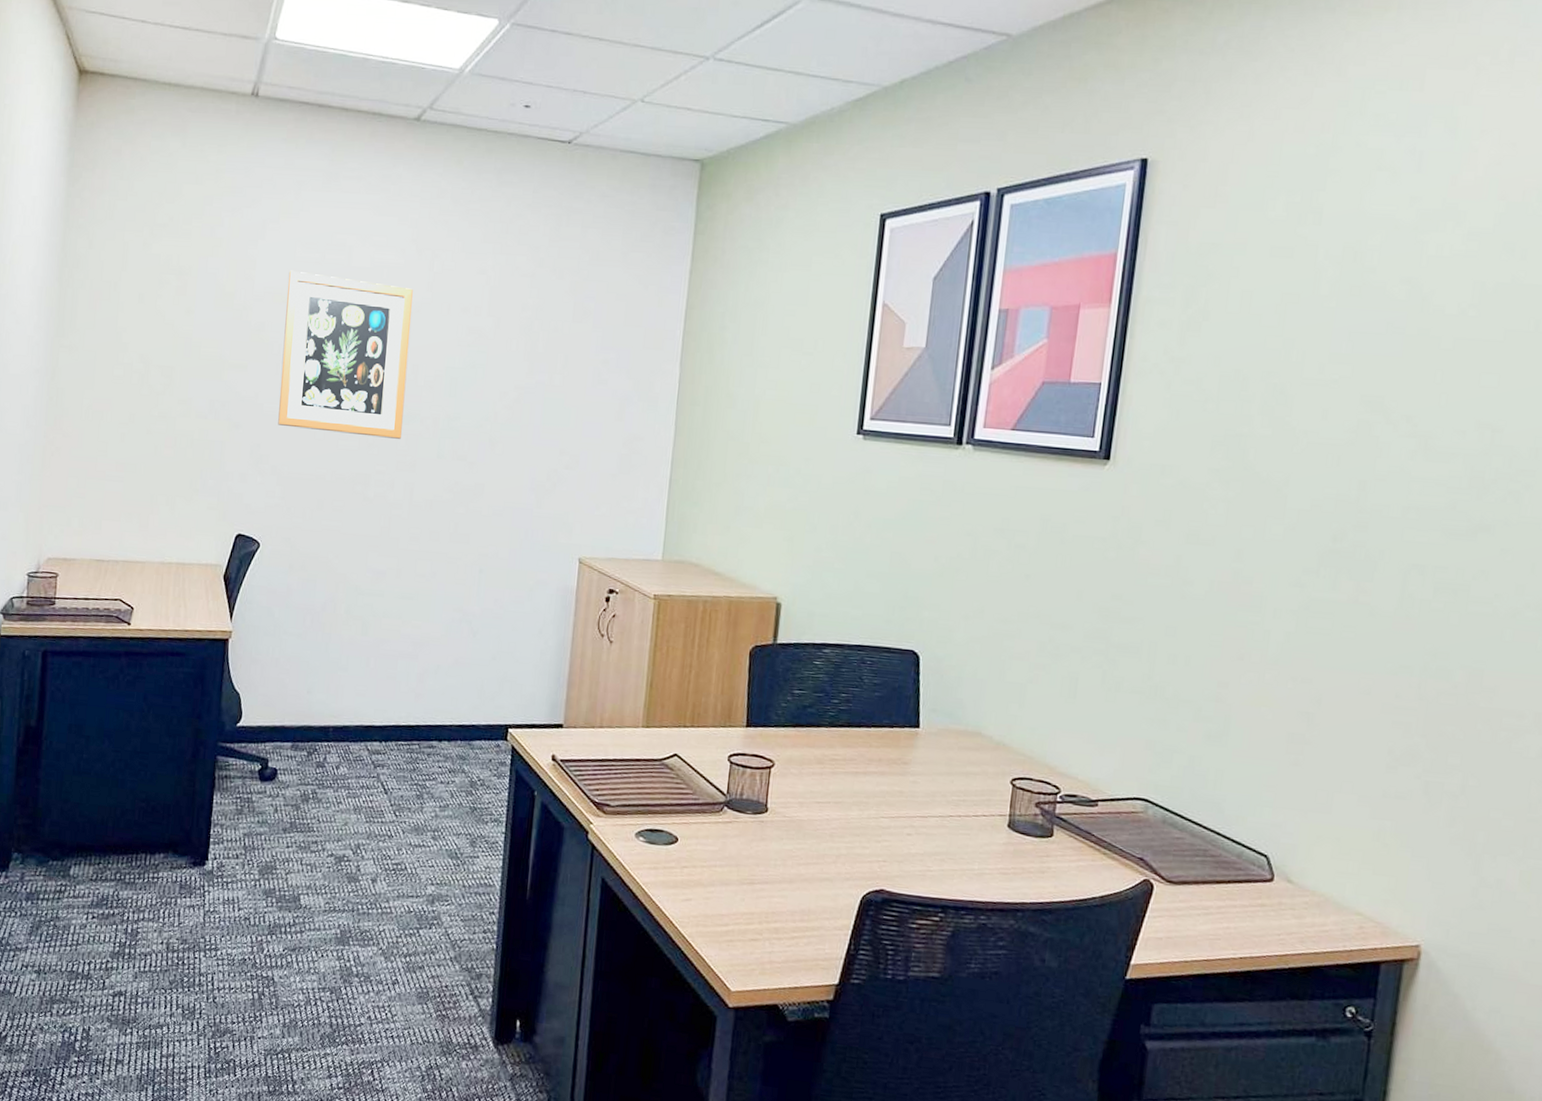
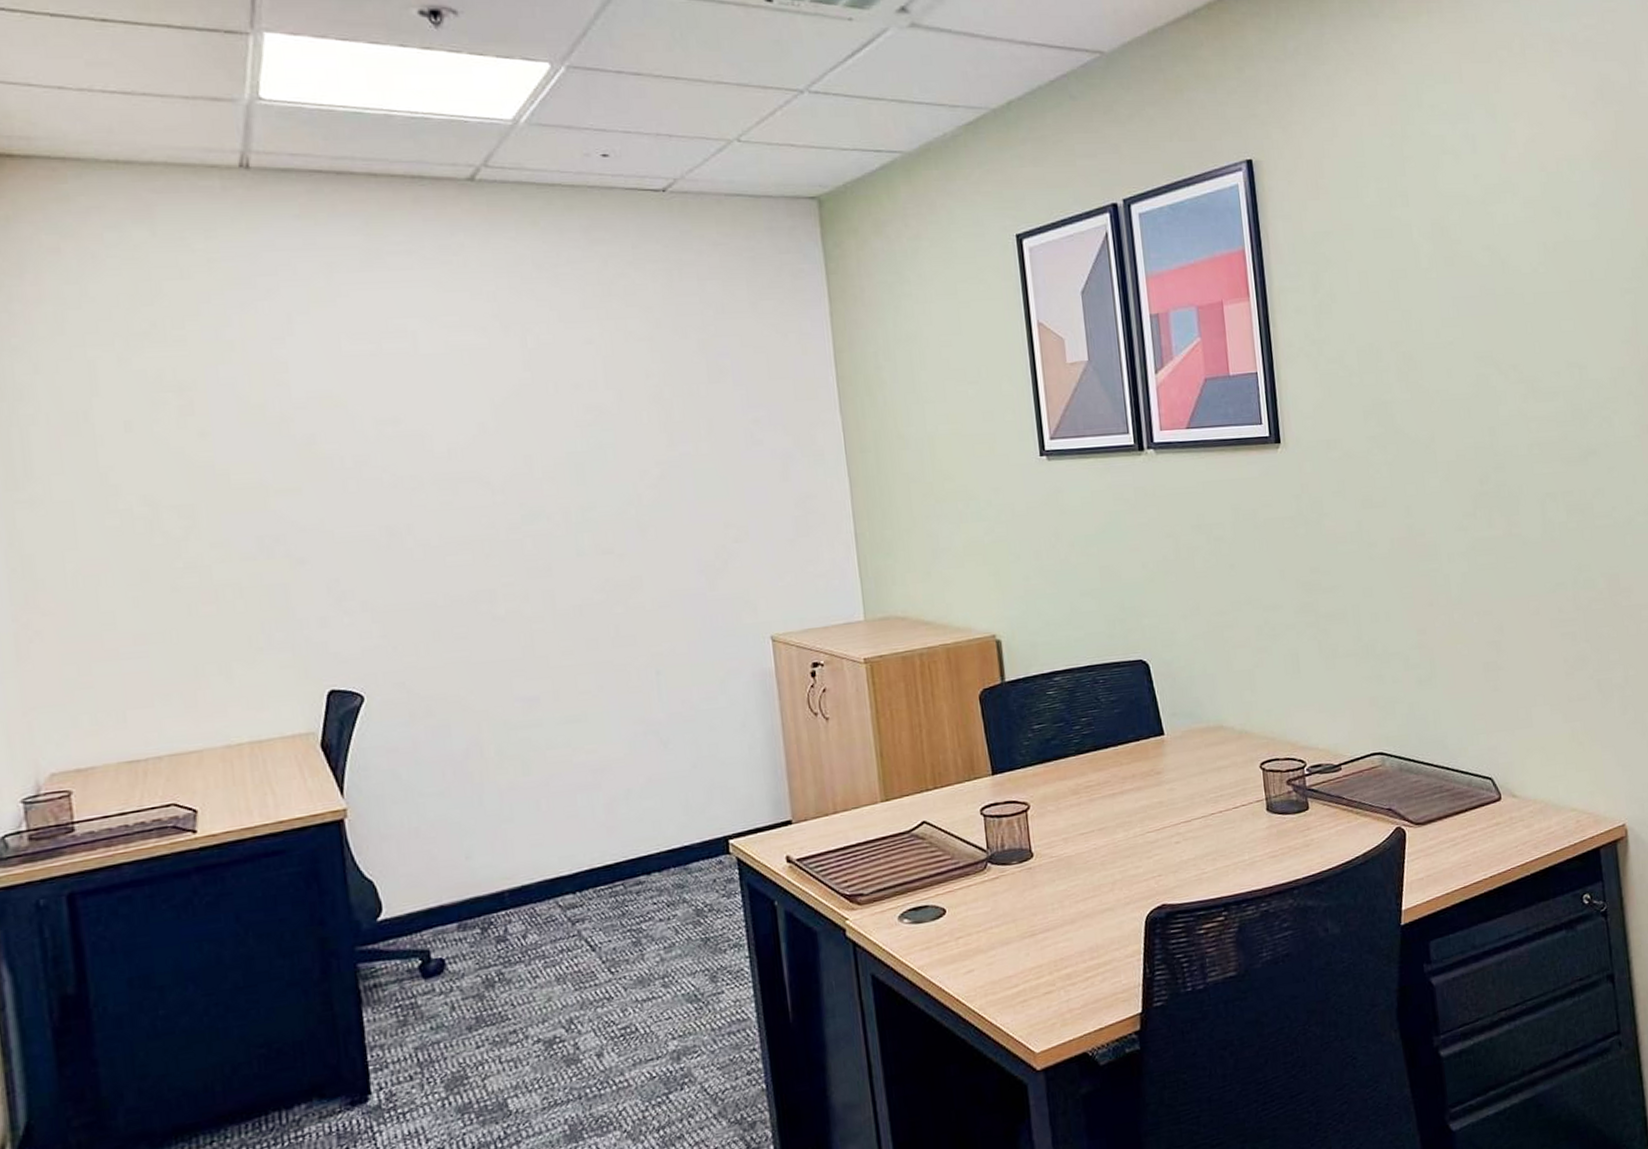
wall art: present [278,270,413,439] -> none [336,367,526,552]

